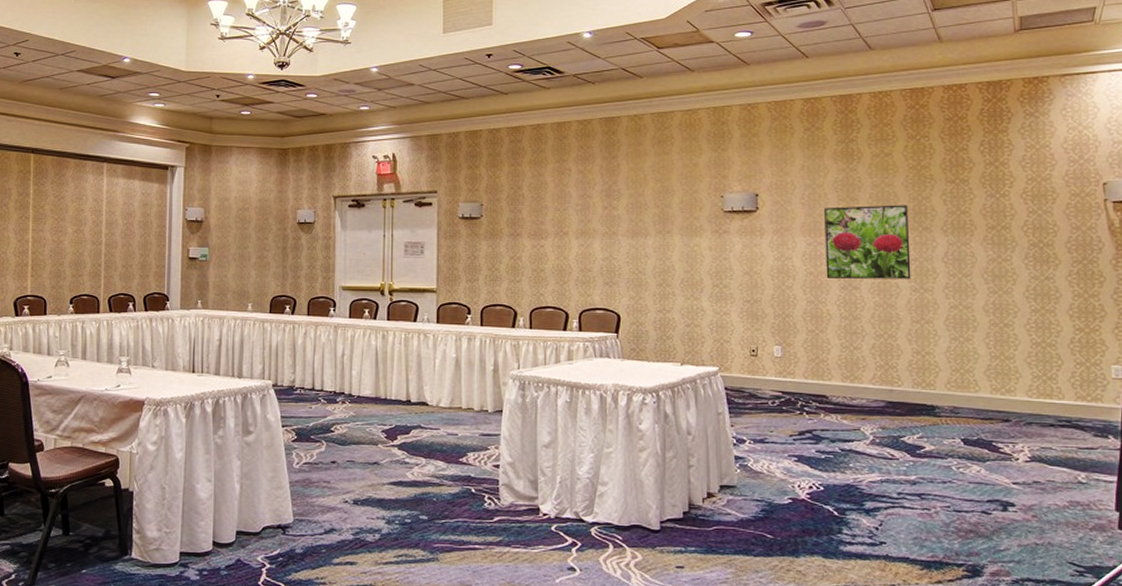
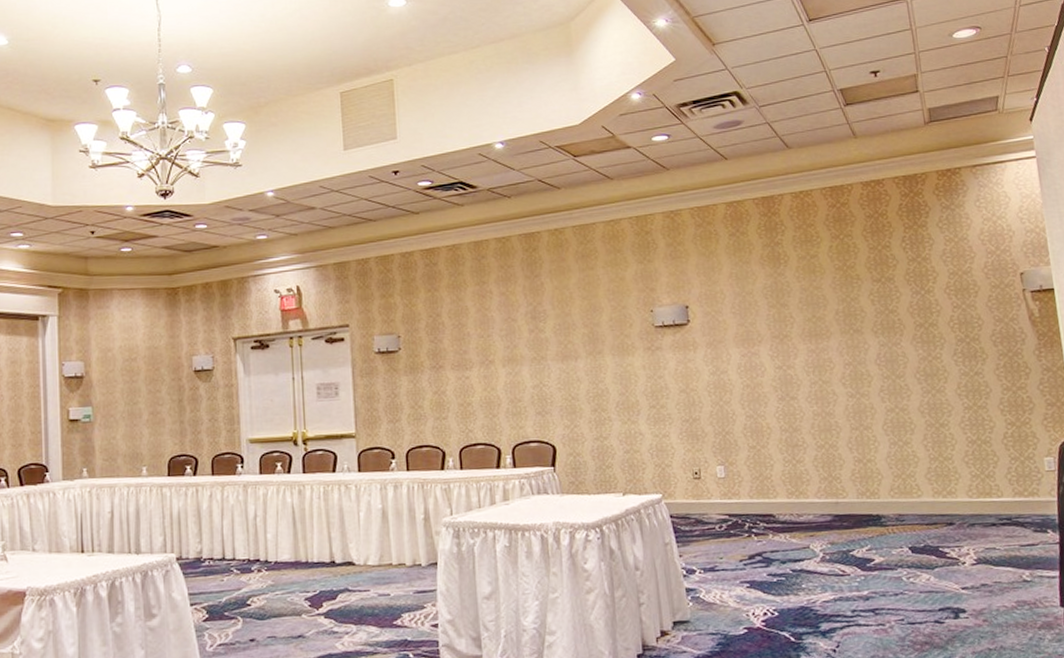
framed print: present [824,204,911,279] -> none [756,307,847,390]

